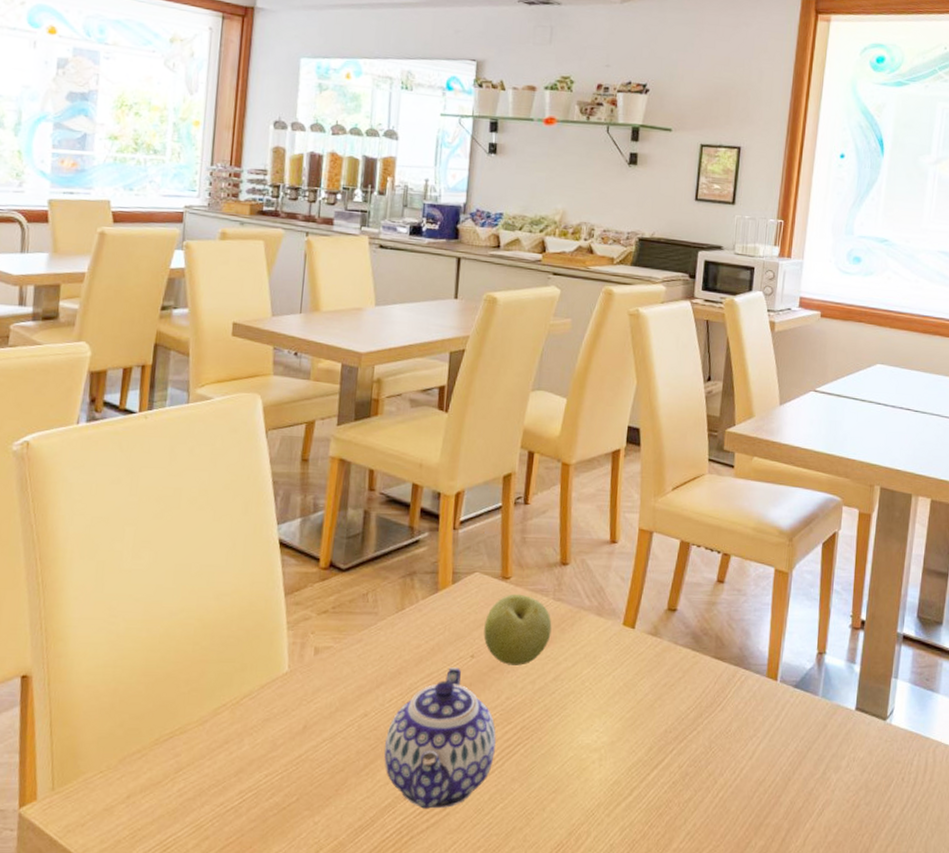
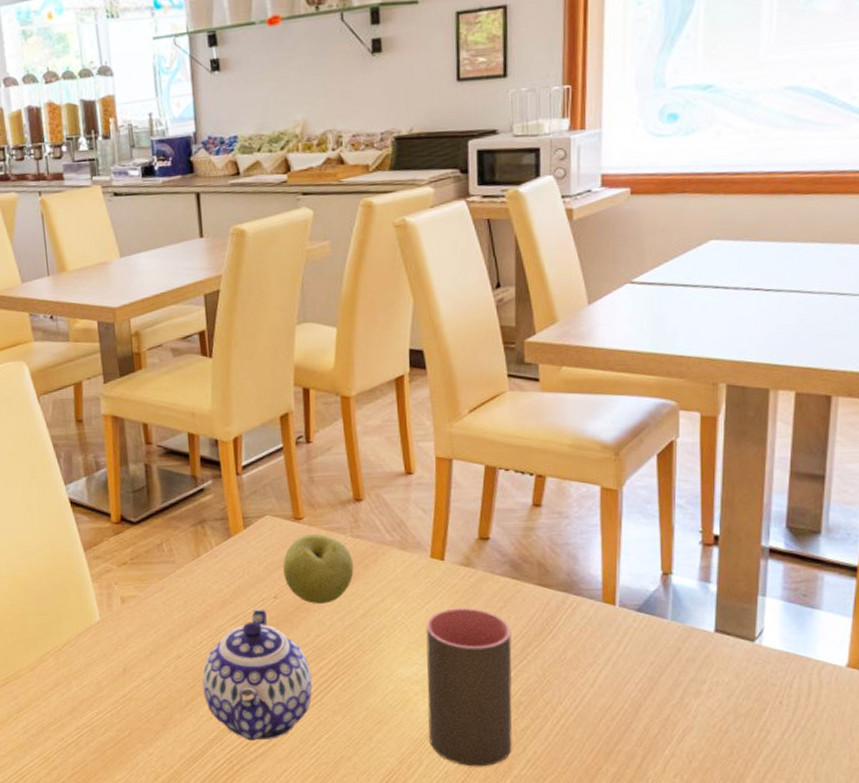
cup: none [599,676,686,840] -> present [426,608,513,767]

